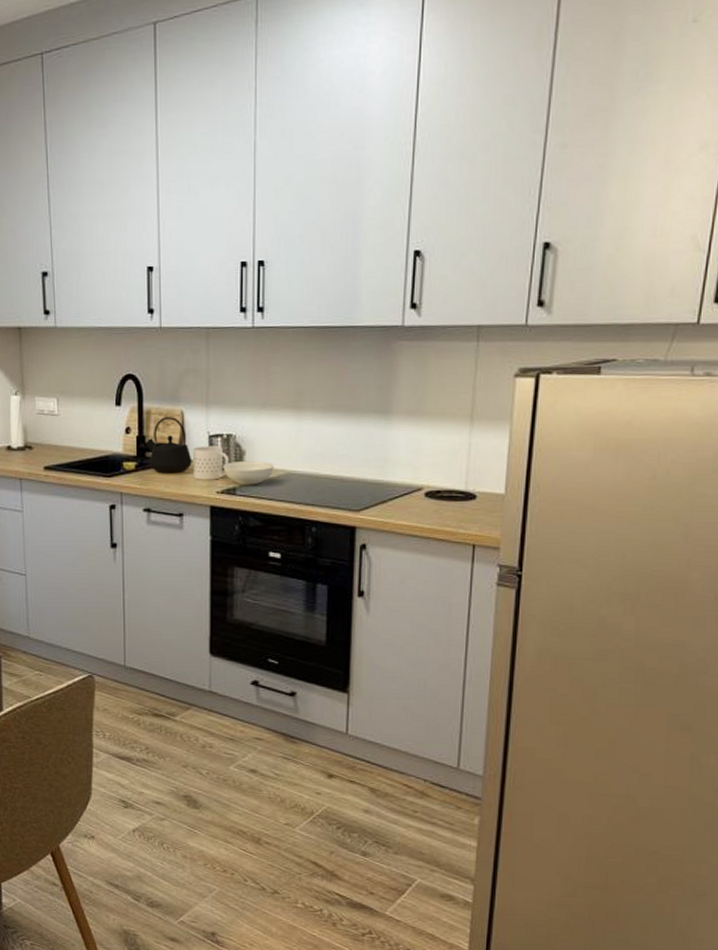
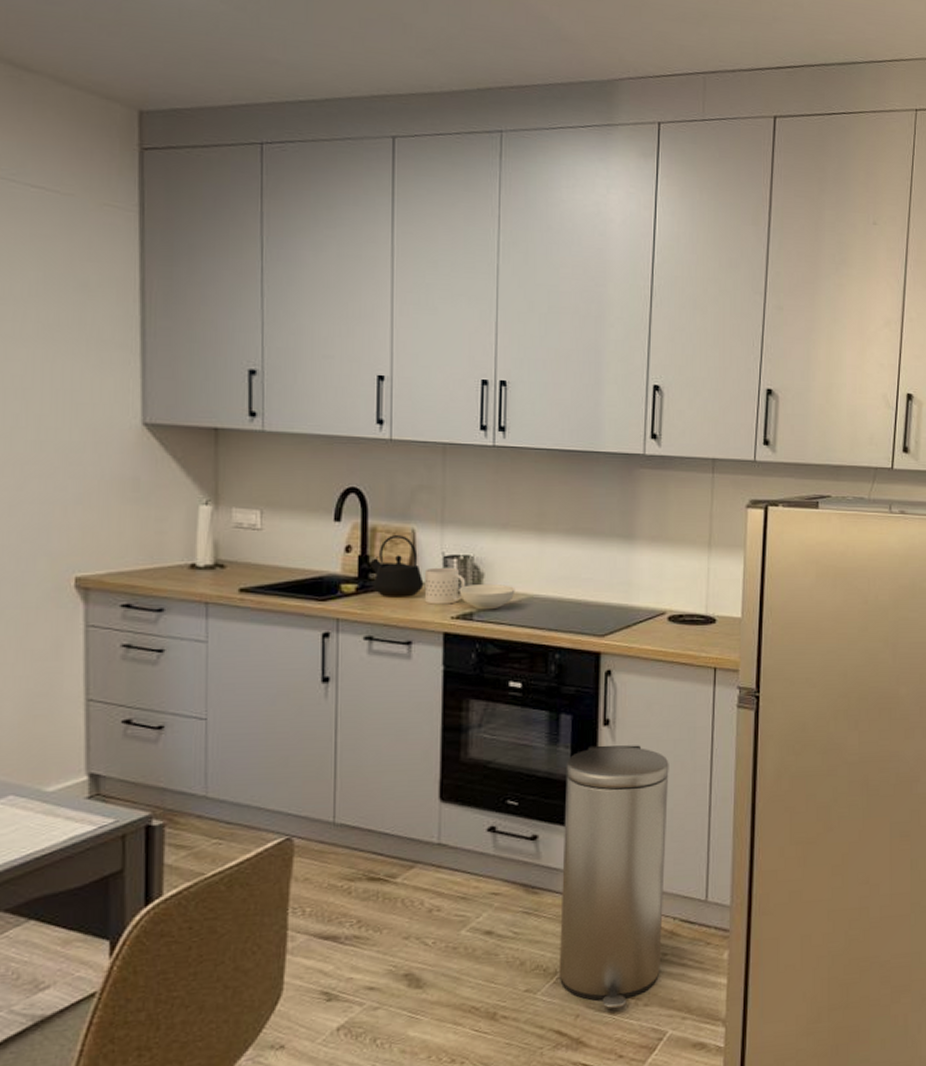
pedal bin: none [315,615,423,852] -> present [558,745,669,1009]

